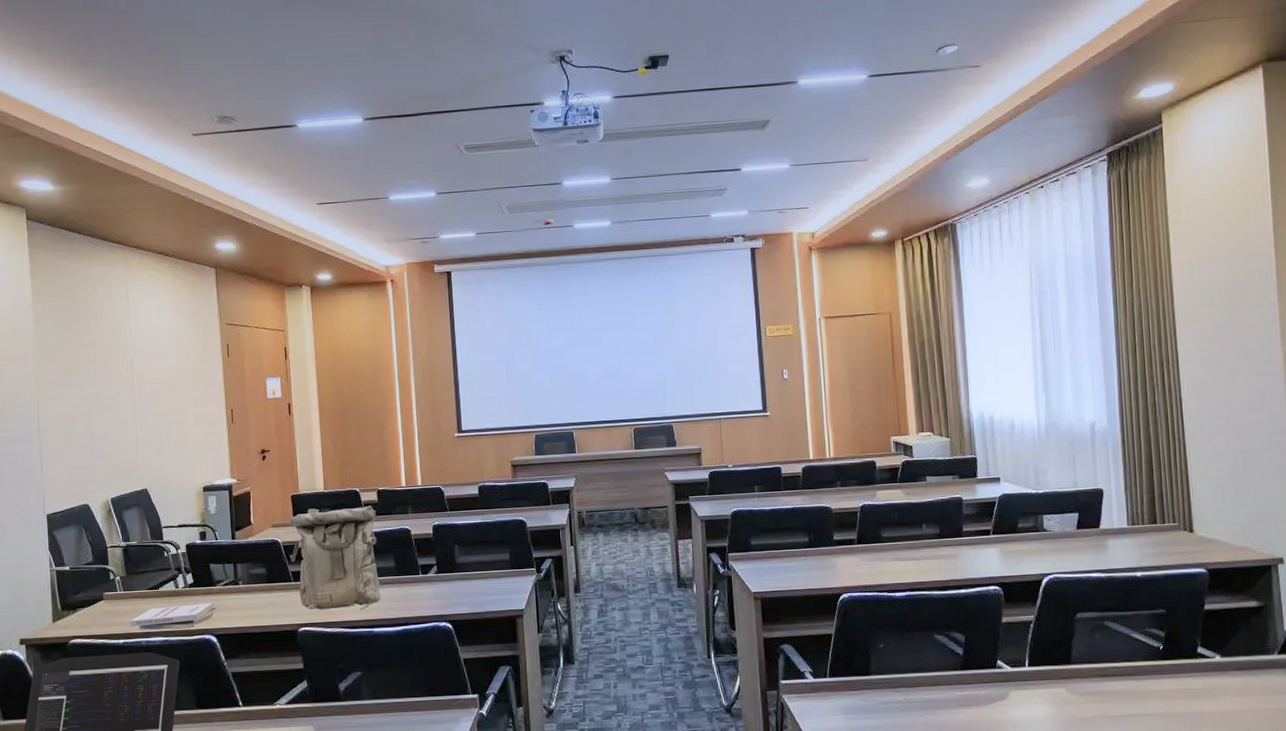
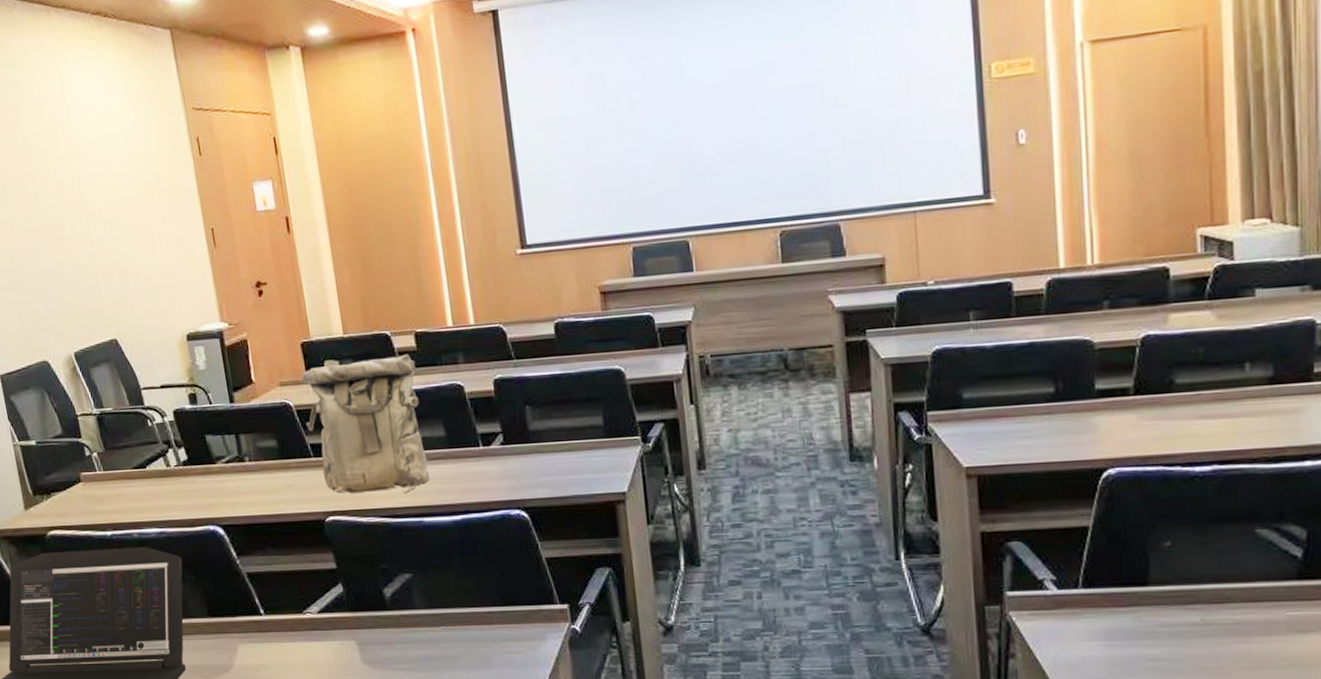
books: present [129,602,218,630] -> none [115,484,222,519]

